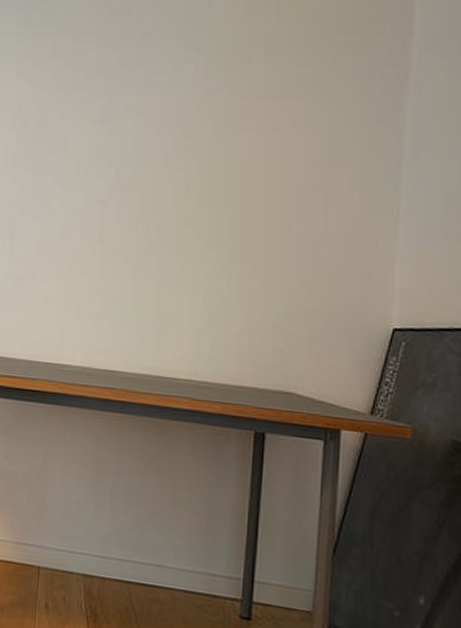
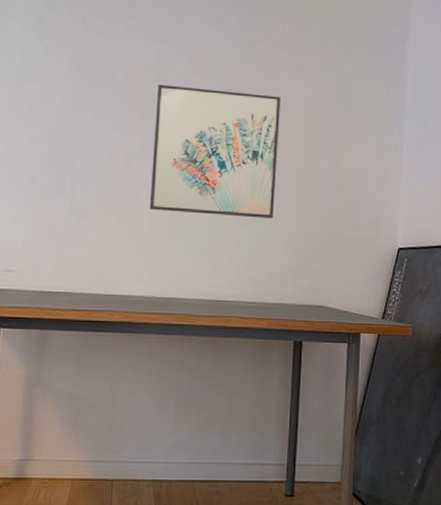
wall art: none [90,139,244,287] -> present [149,84,281,219]

